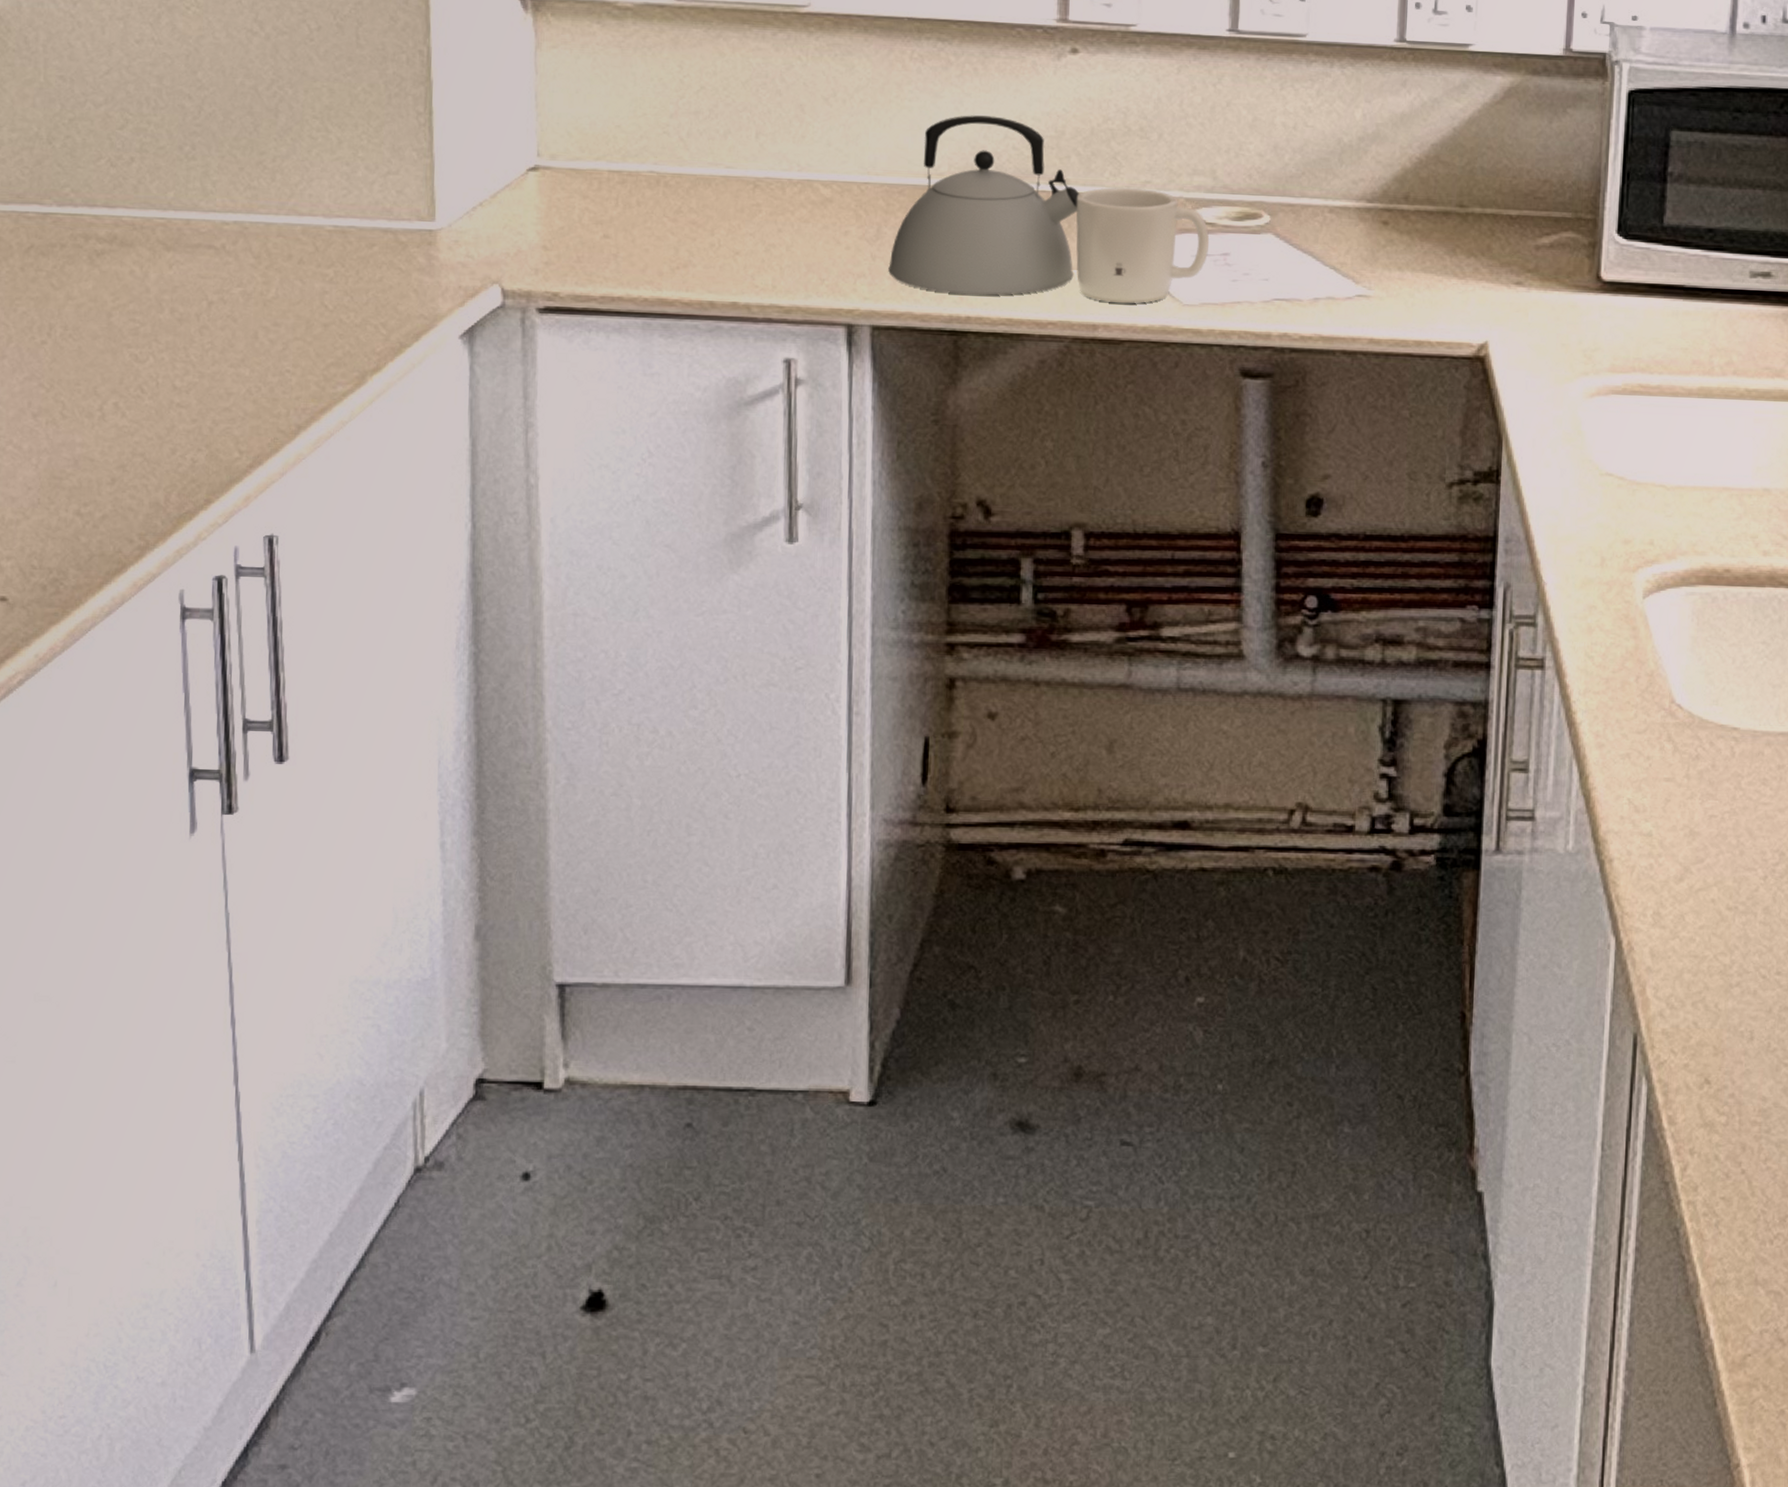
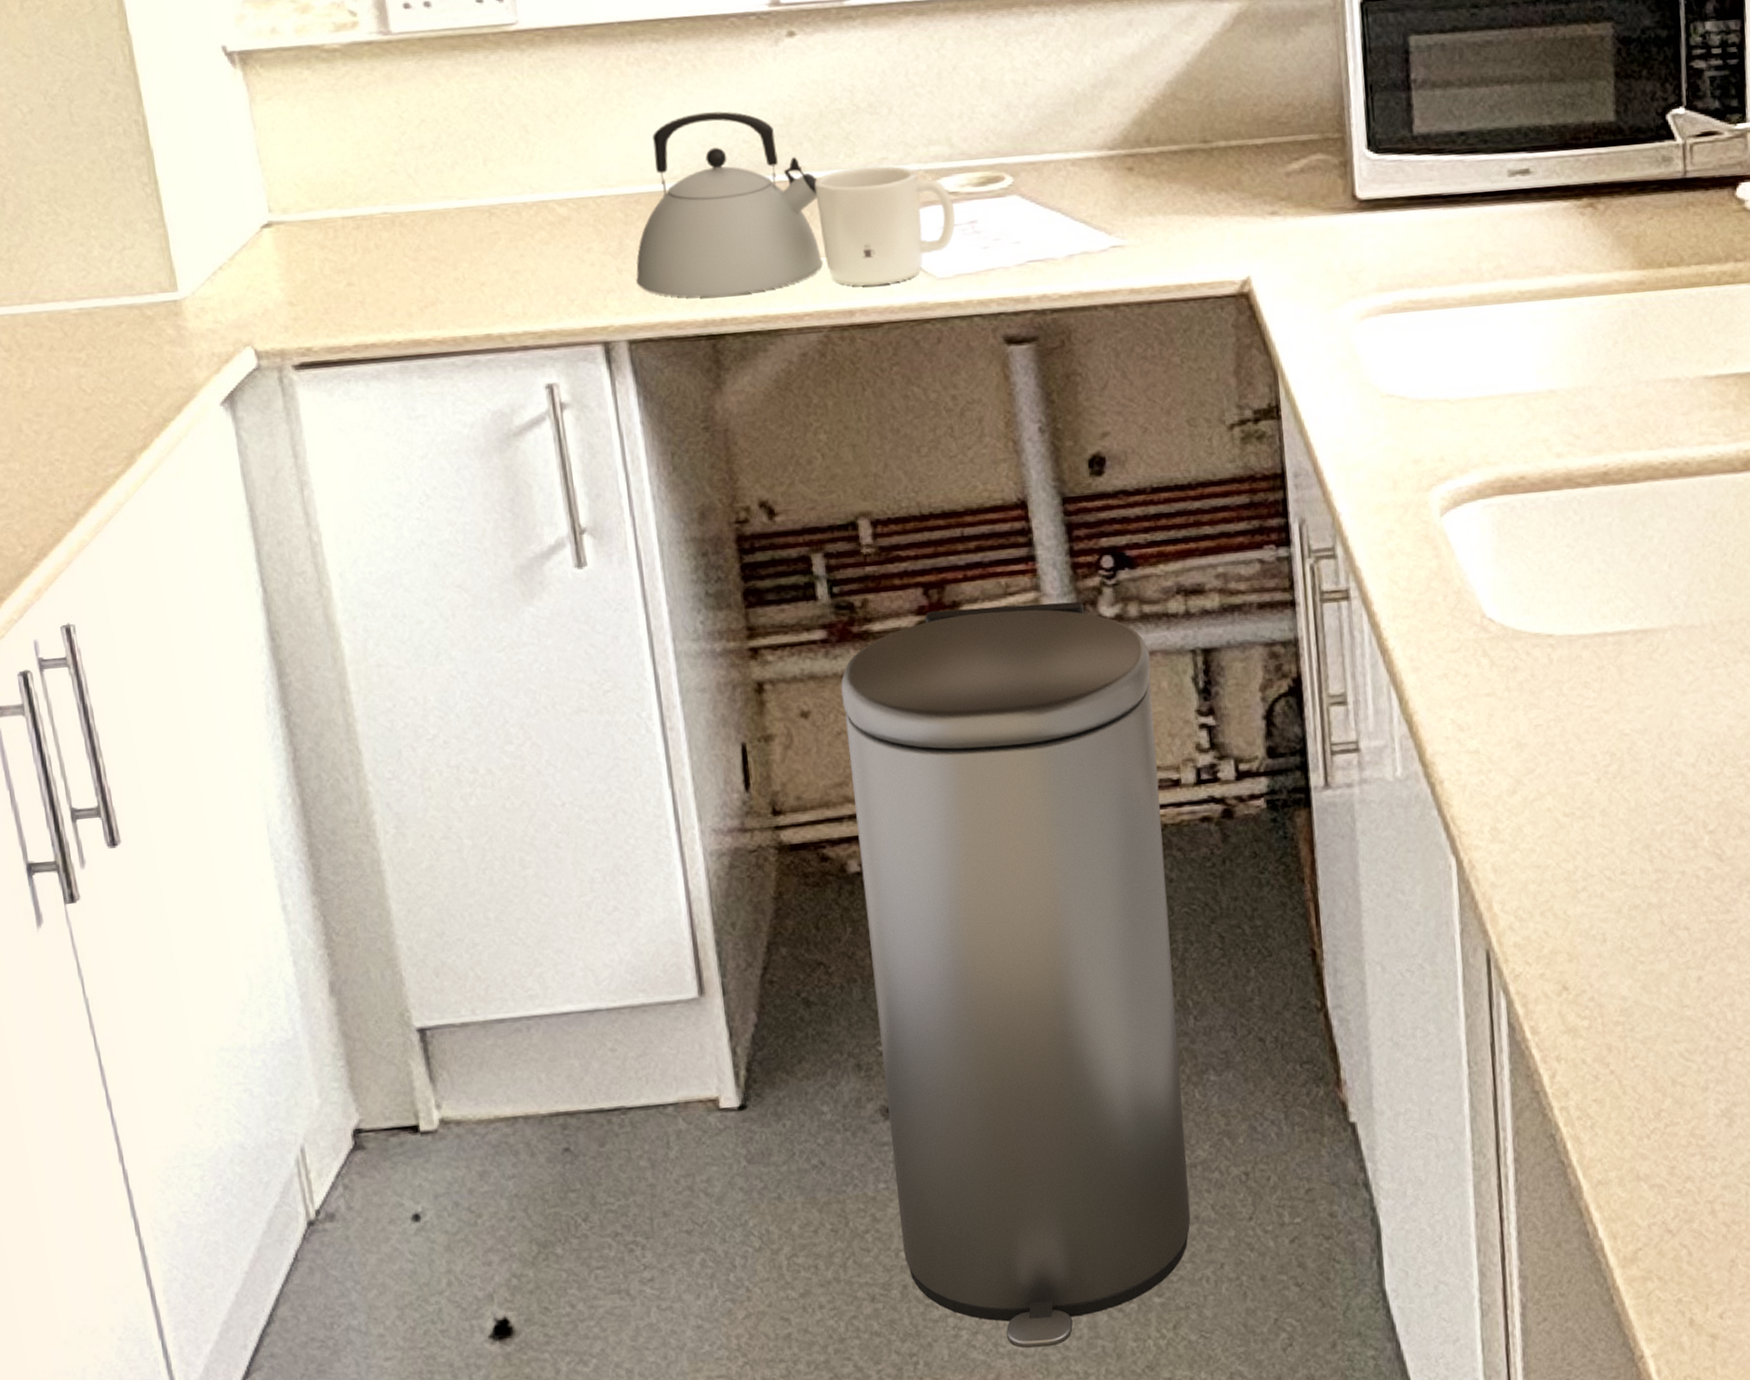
pedal bin: none [1013,629,1341,1385] -> present [841,601,1191,1349]

